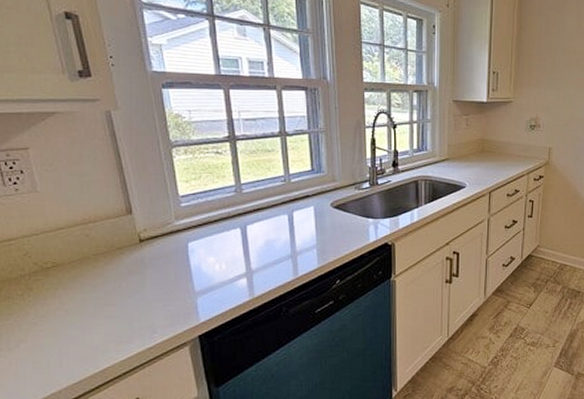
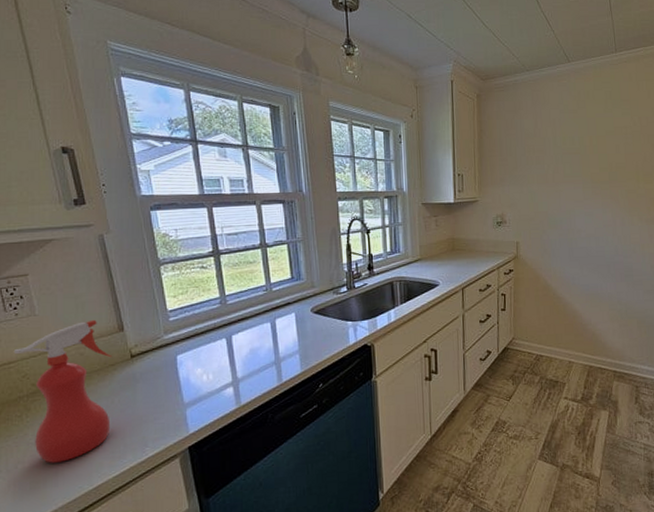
spray bottle: none [13,200,120,344] -> present [13,319,113,463]

